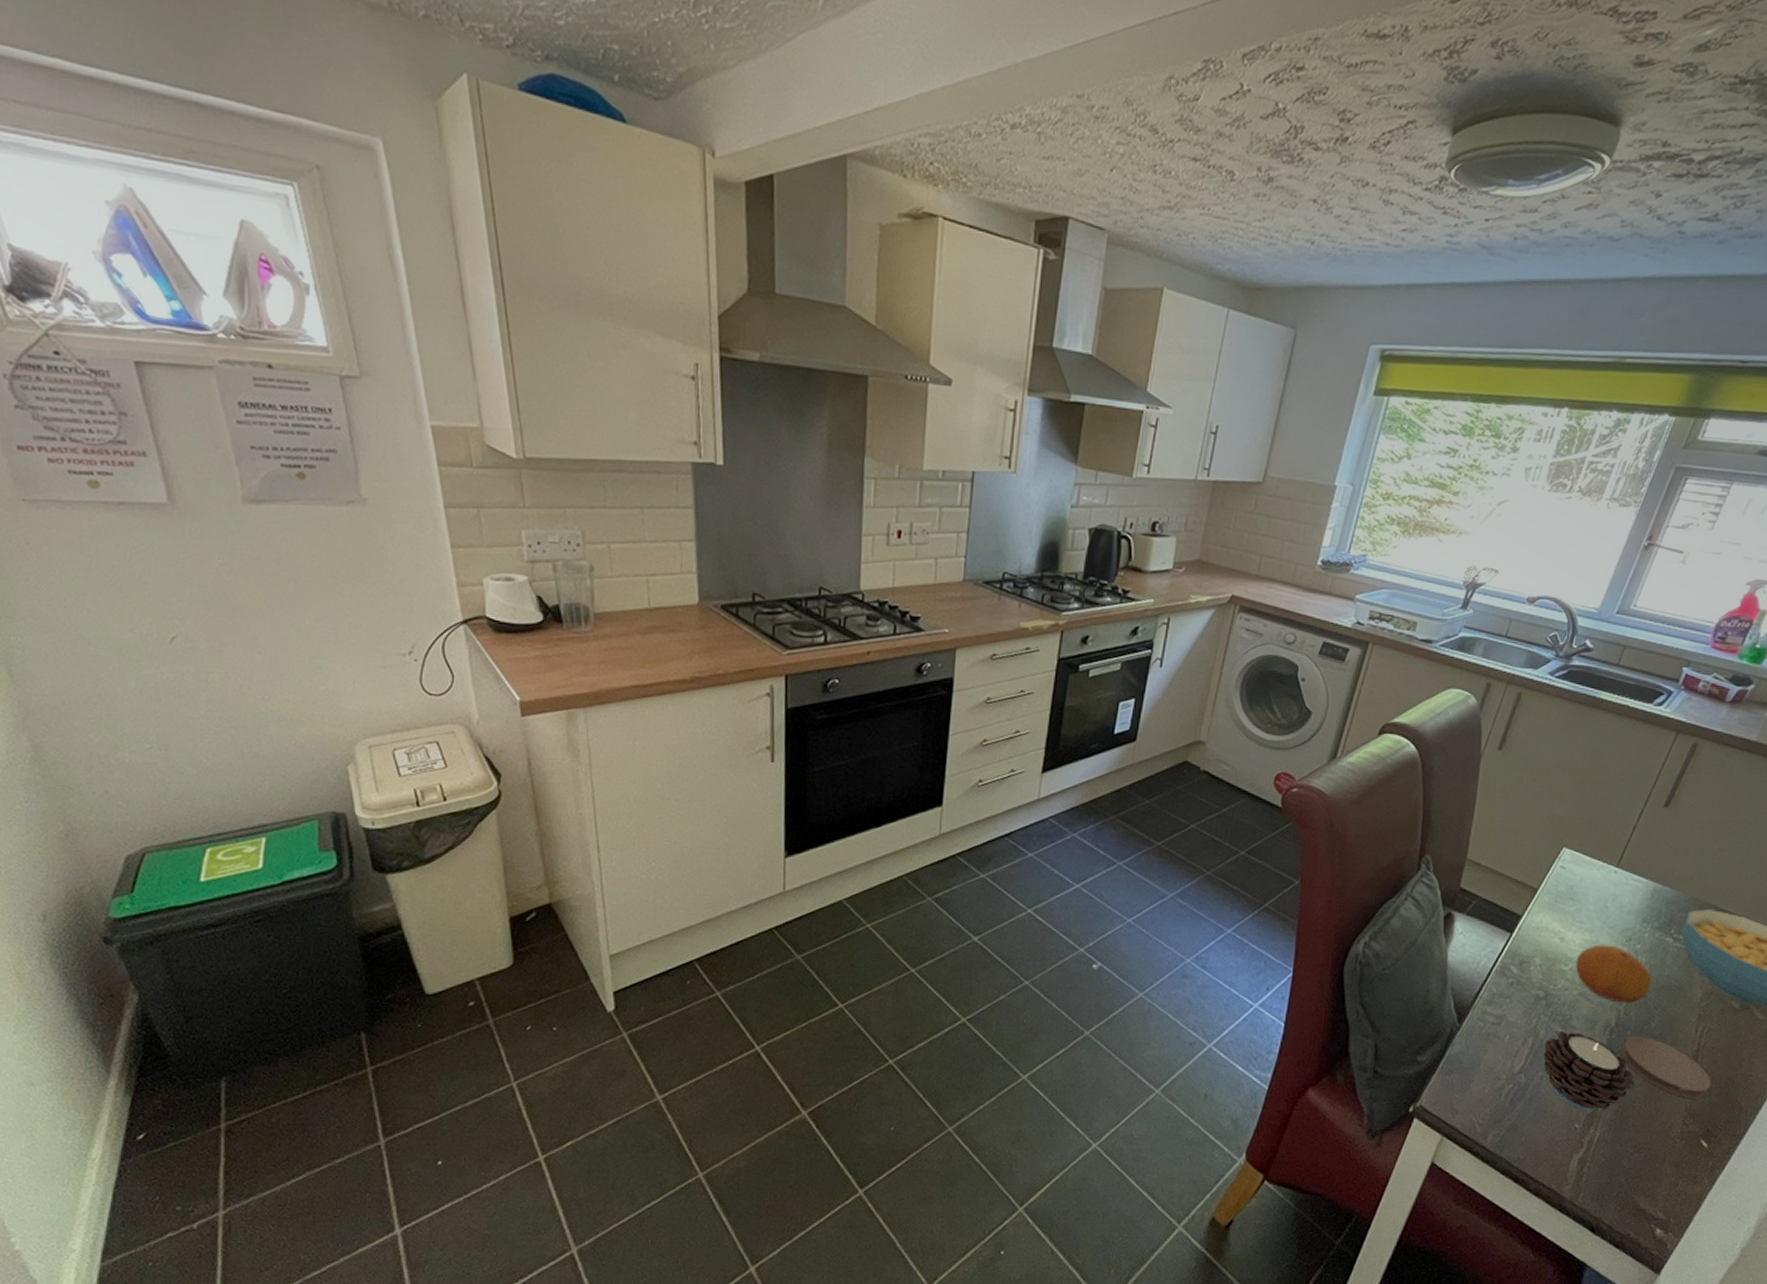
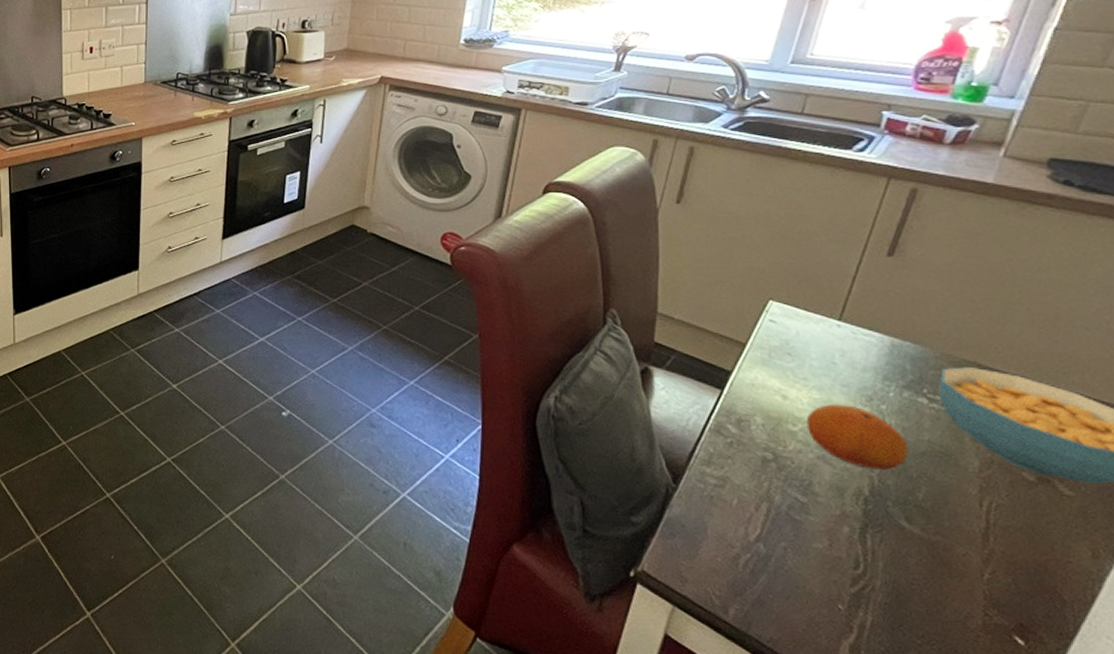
candle: present [1543,1031,1636,1110] -> none [783,497,910,590]
coaster: present [1621,1036,1712,1098] -> none [882,507,1015,586]

